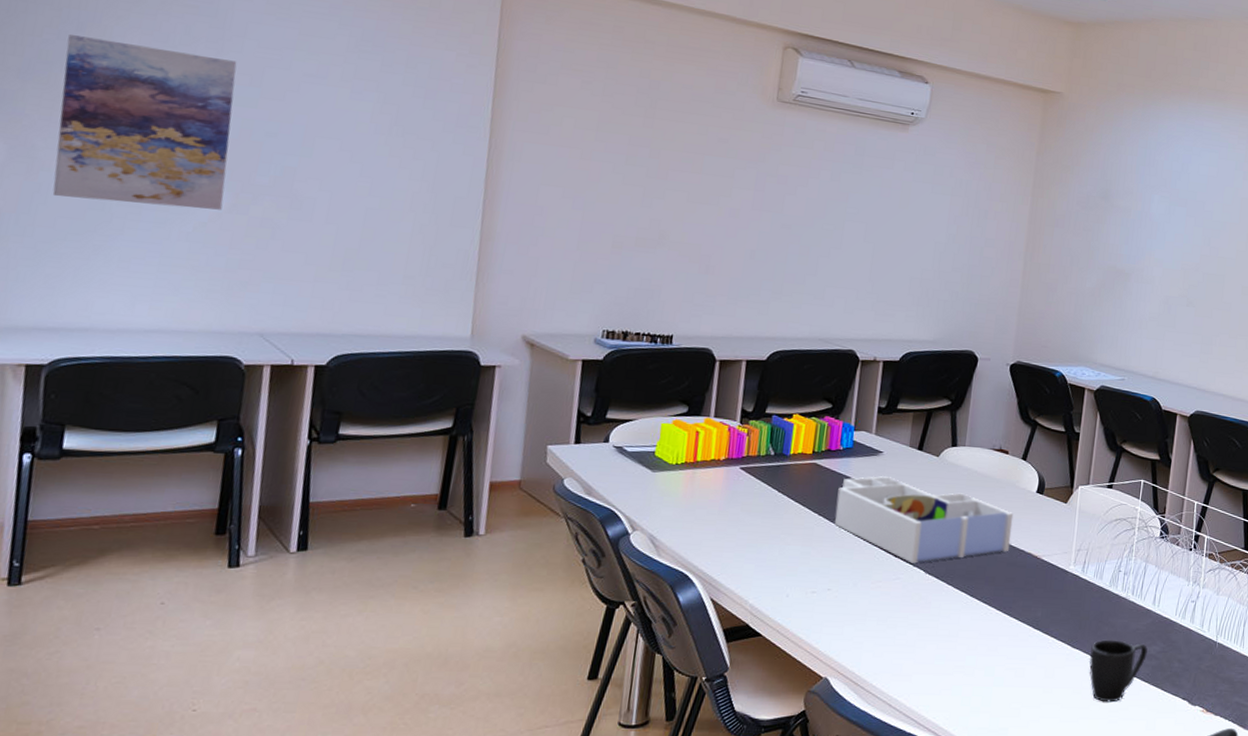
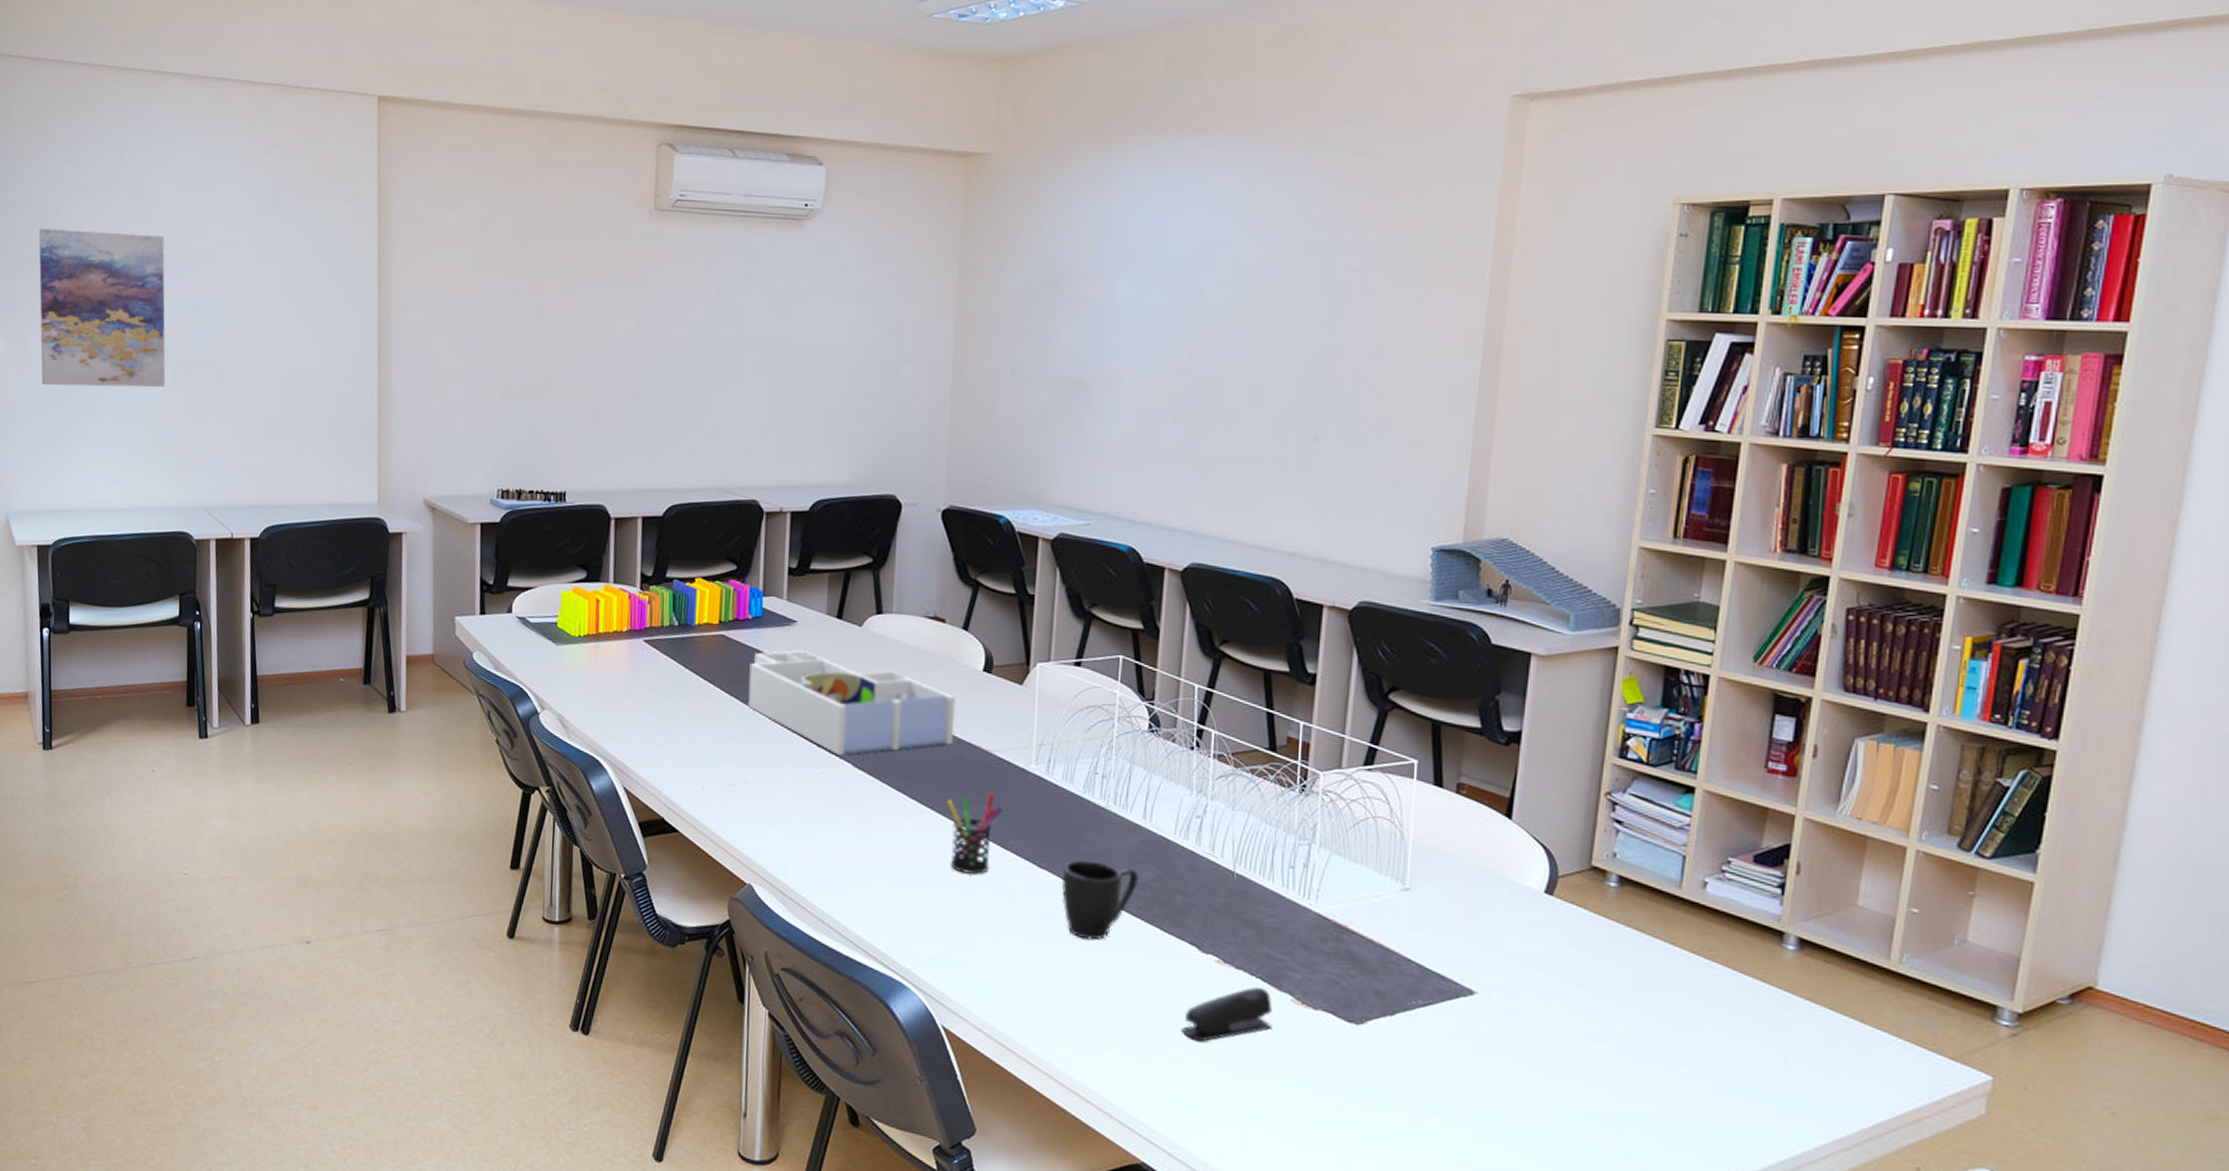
pen holder: none [1001,590,1046,656] -> present [947,793,1002,874]

